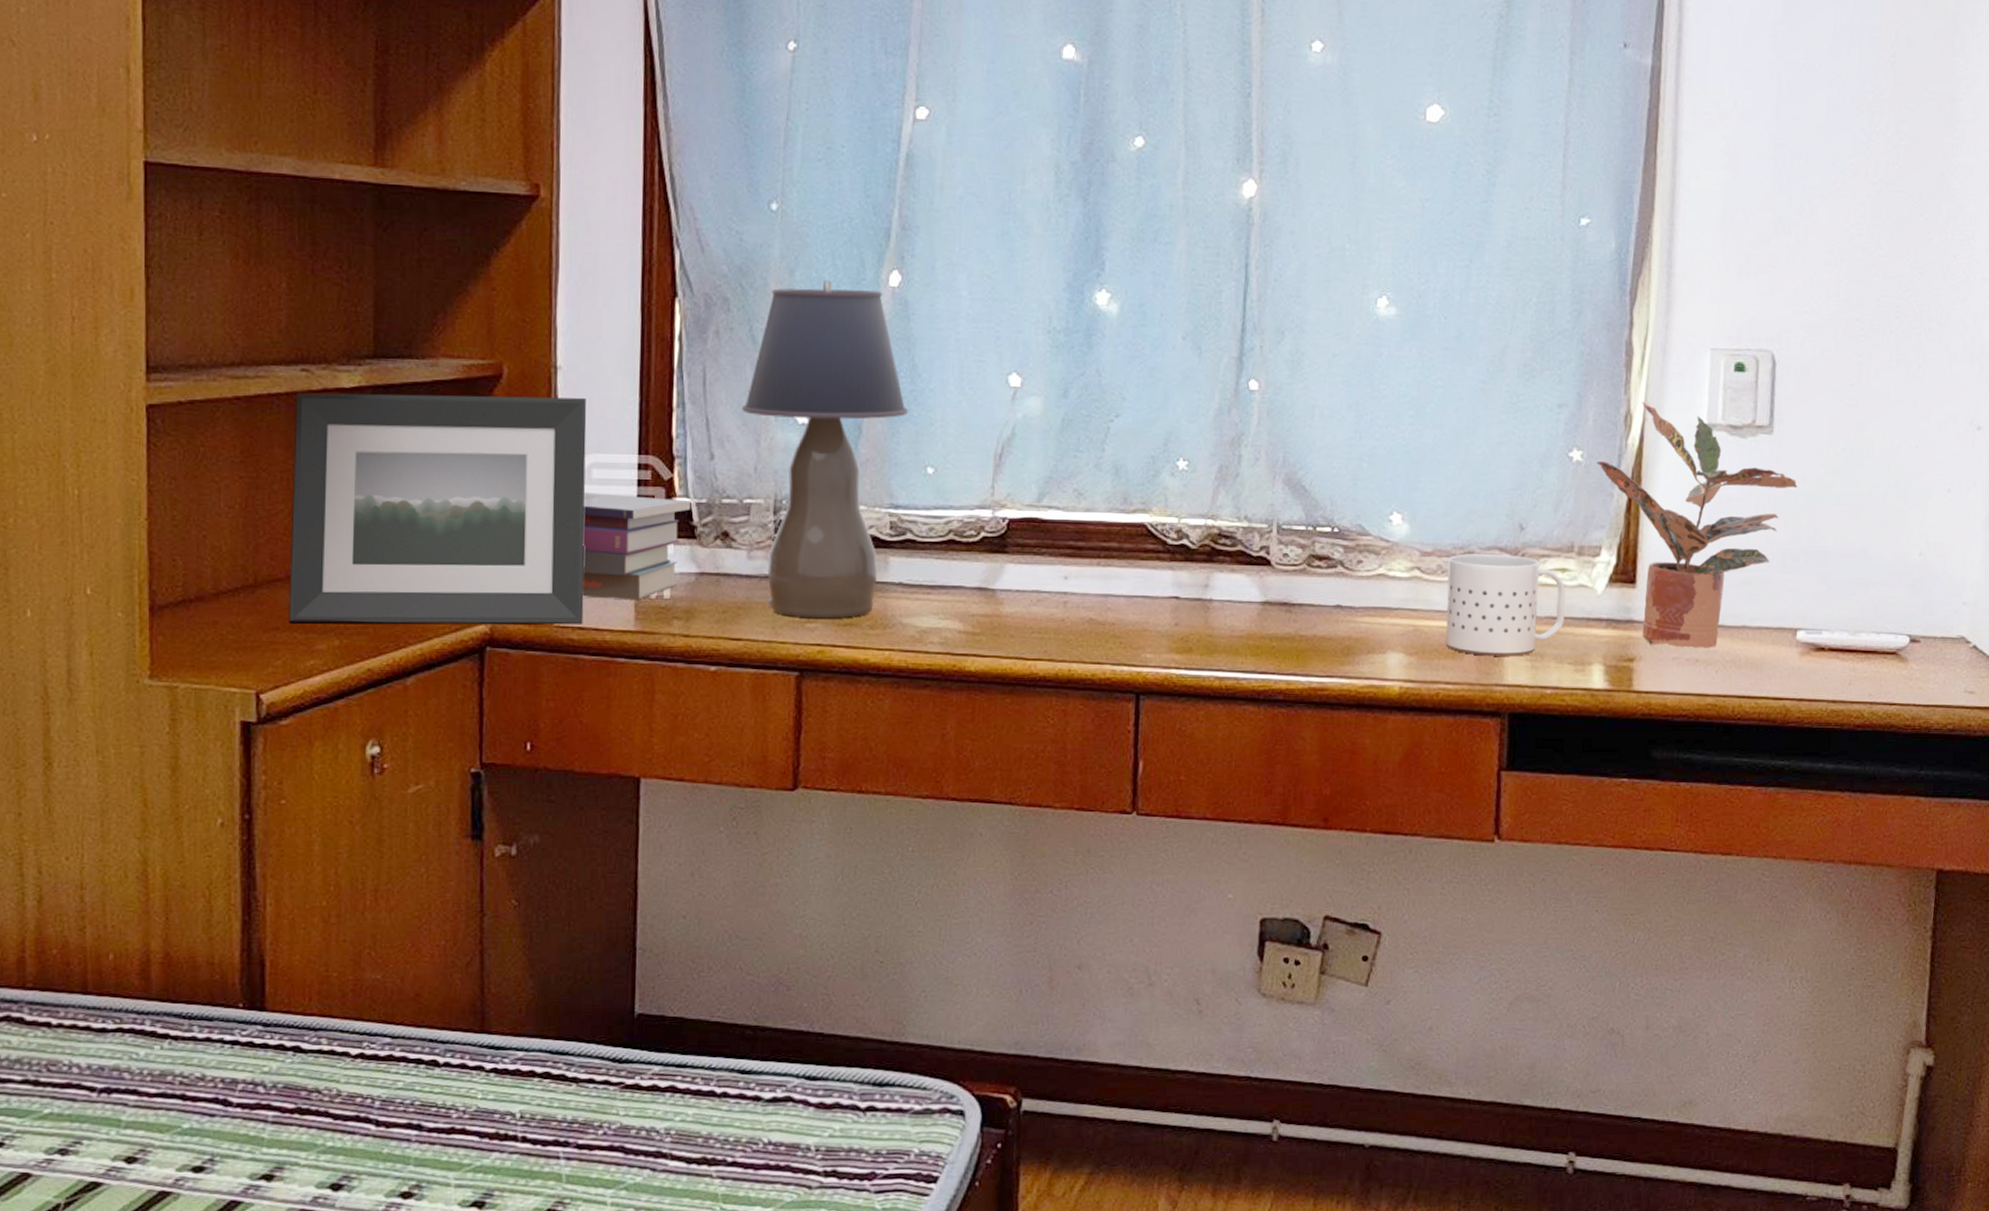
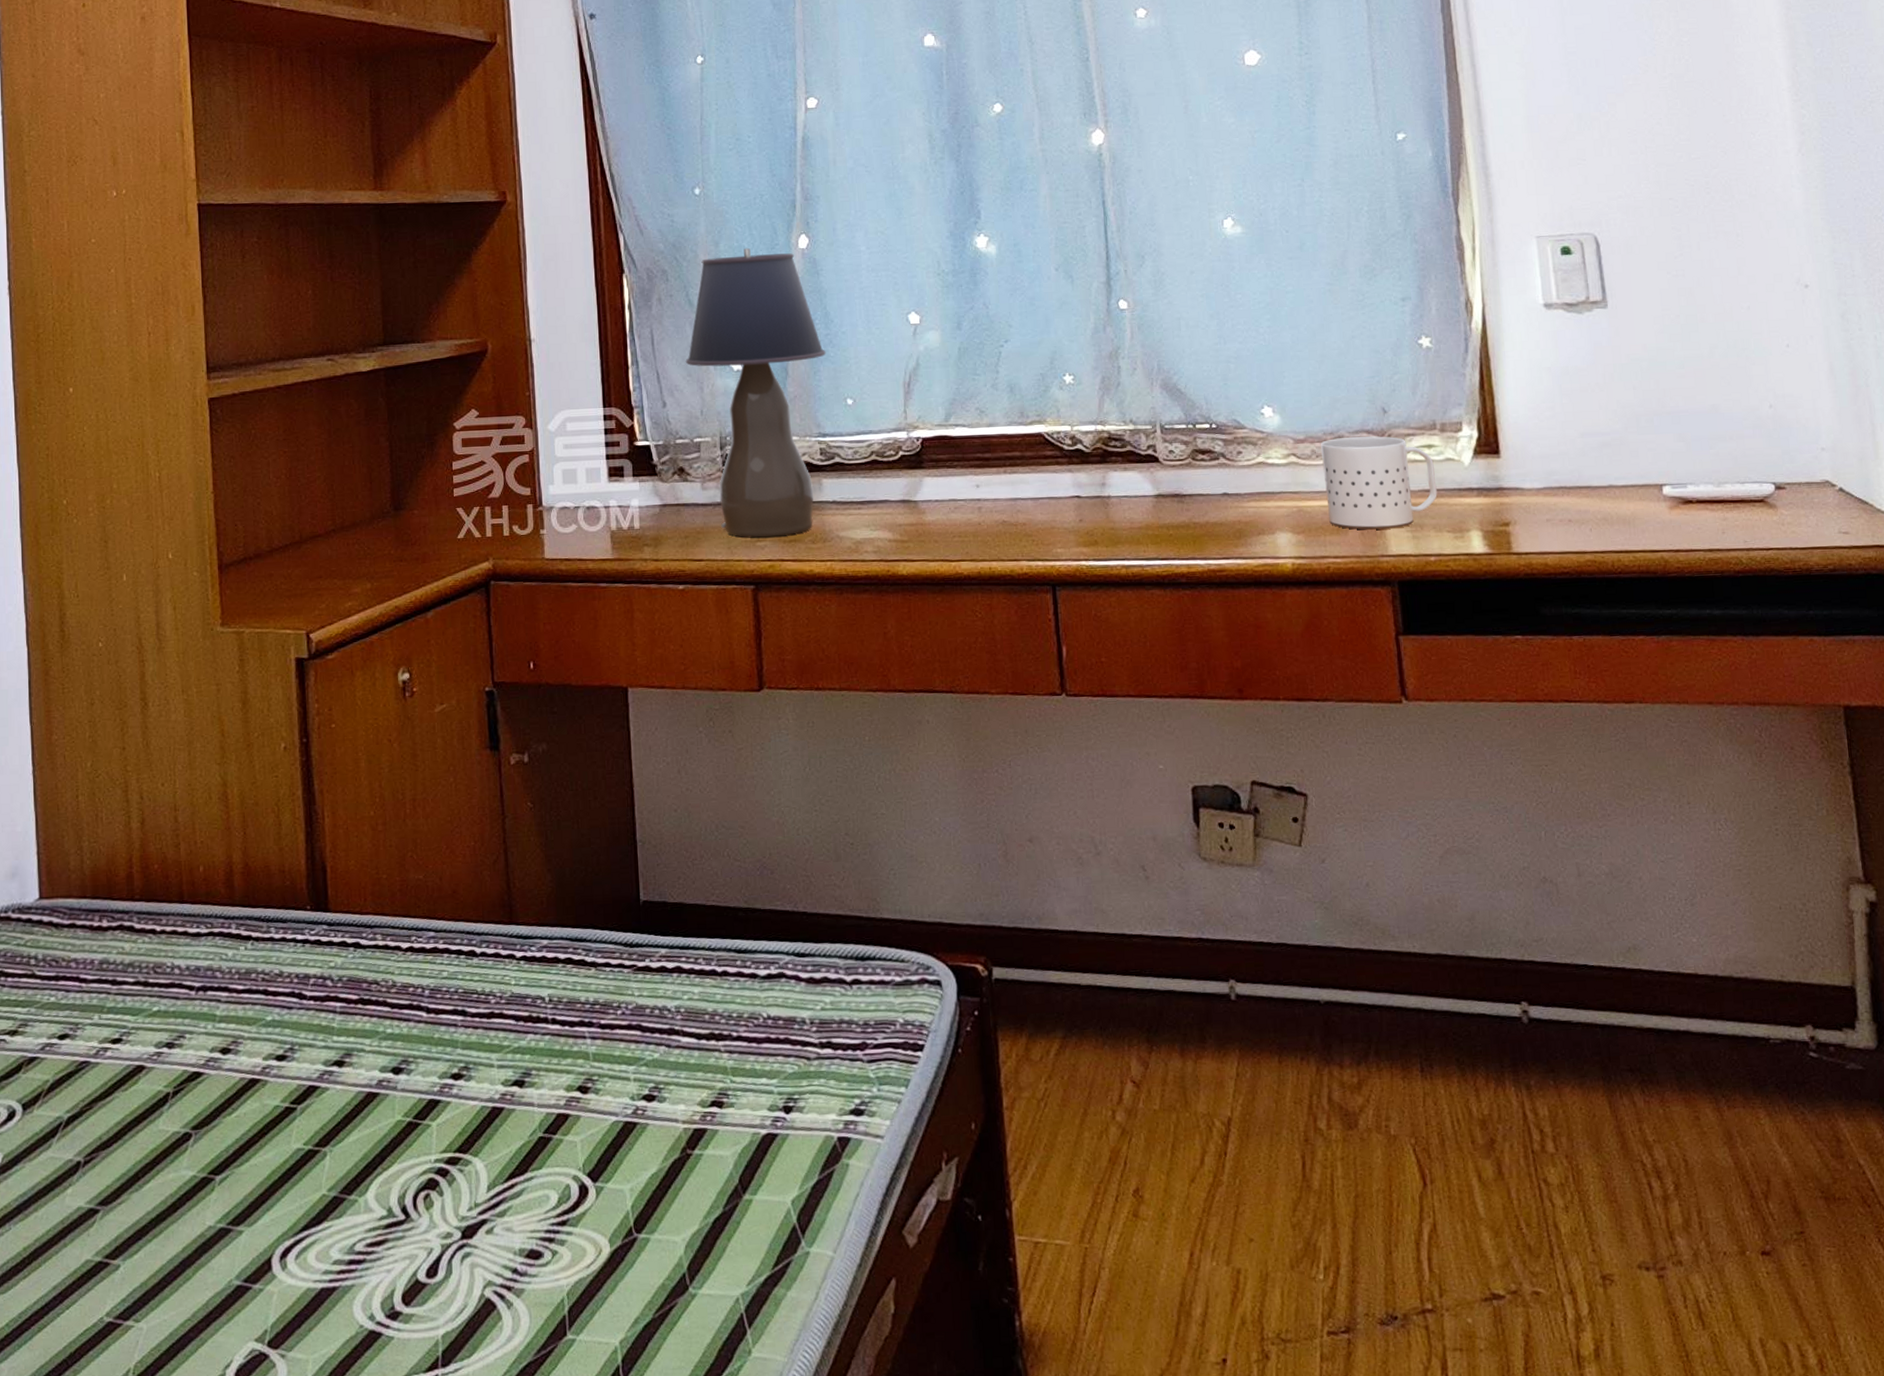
picture frame: present [288,392,587,626] -> none [324,364,569,573]
books: present [581,493,691,601] -> none [560,442,651,533]
potted plant: present [1597,401,1798,648] -> none [1445,289,1640,510]

